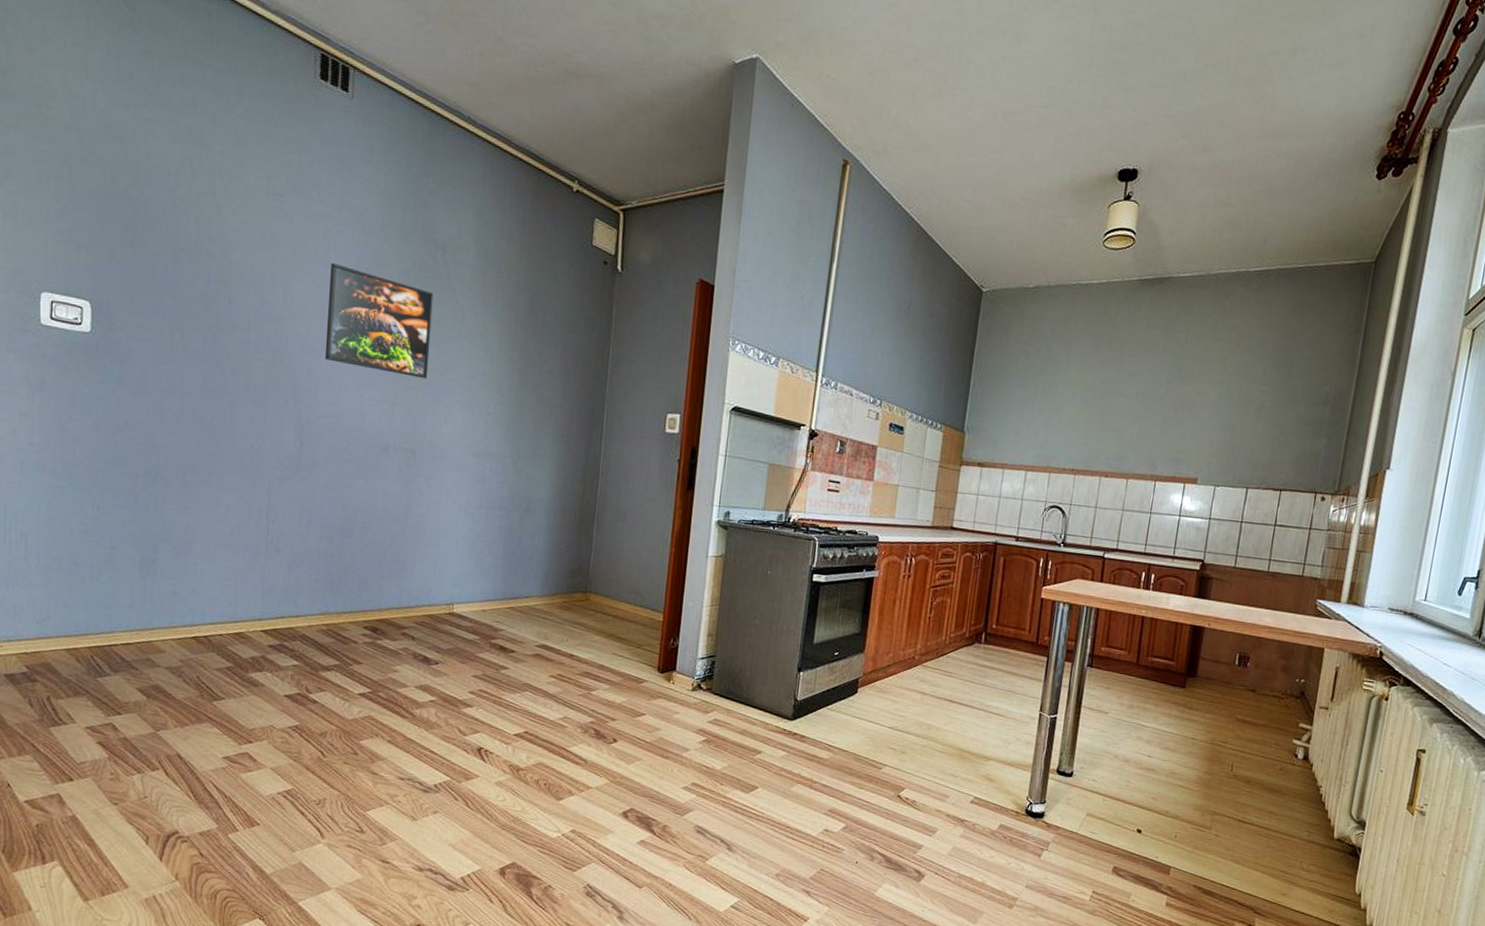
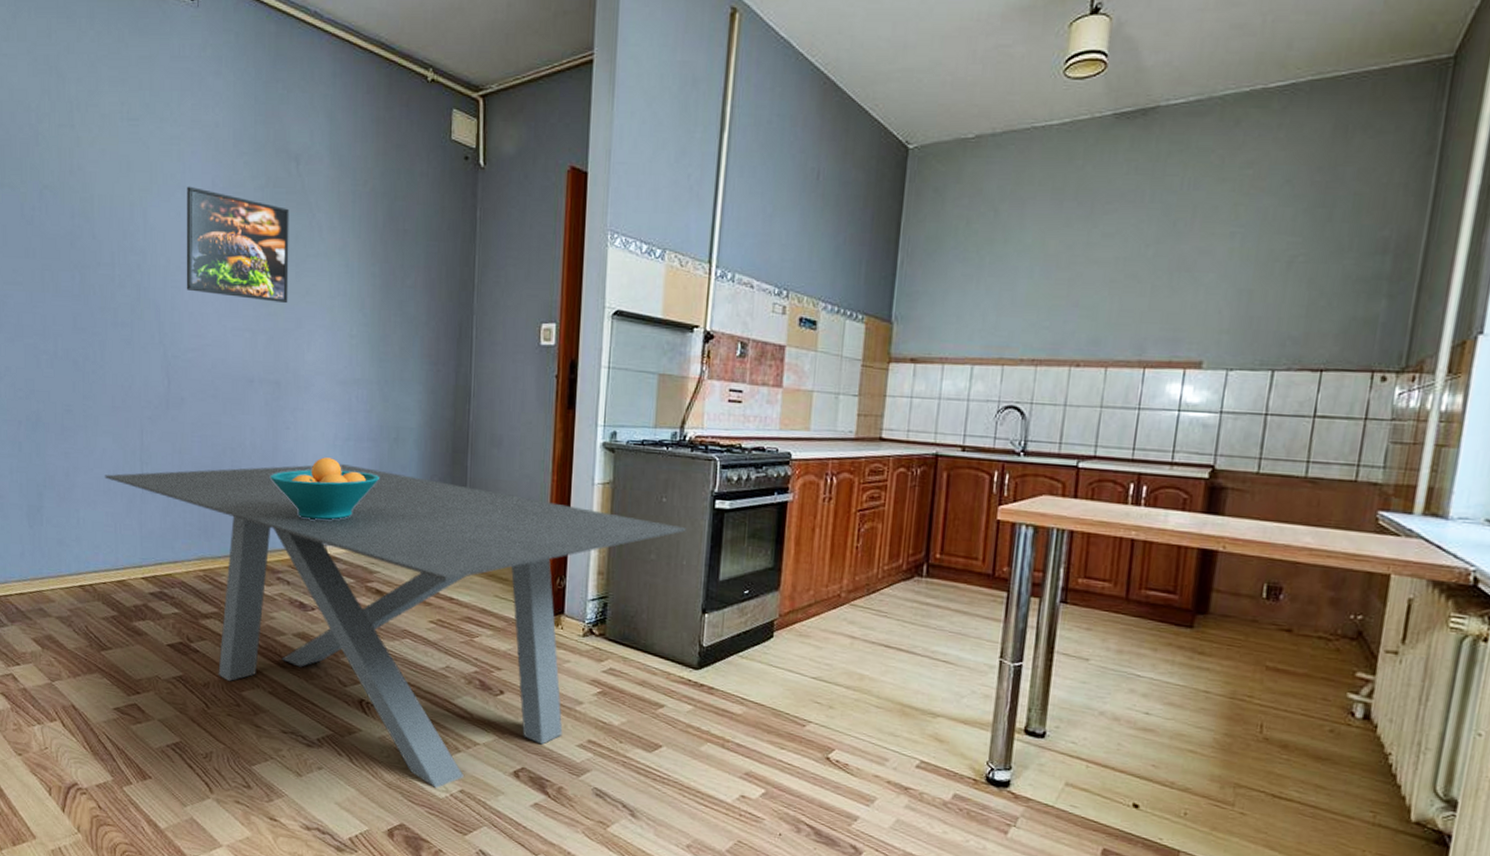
dining table: none [227,528,787,830] -> present [104,464,687,789]
fruit bowl: none [400,523,510,581] -> present [269,457,380,521]

